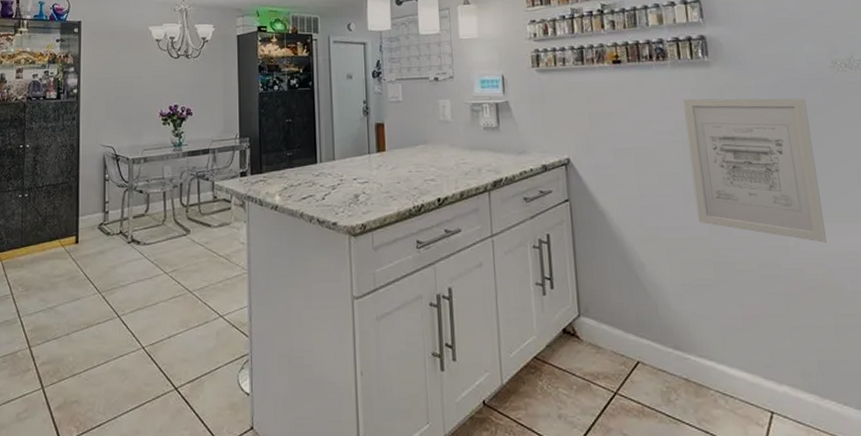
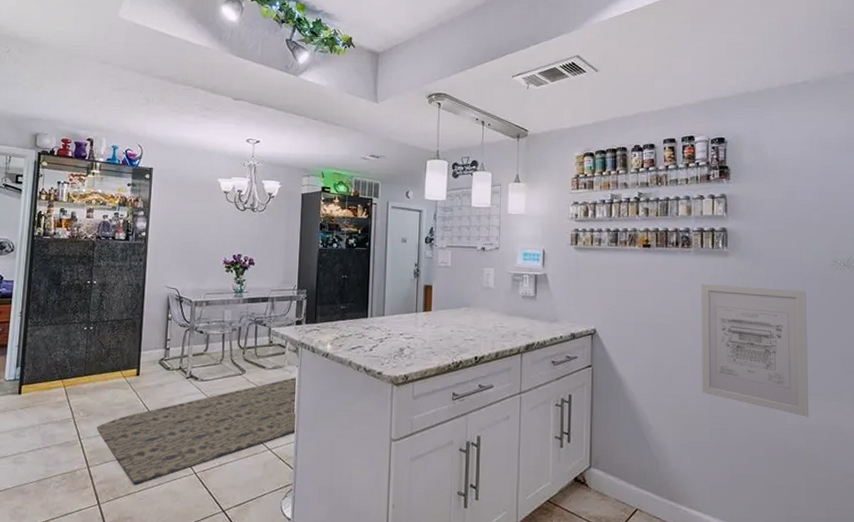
rug: none [36,234,249,364] -> present [96,377,297,484]

